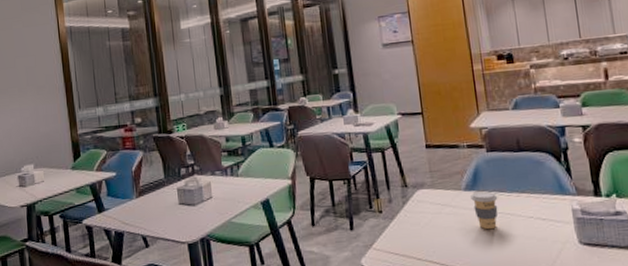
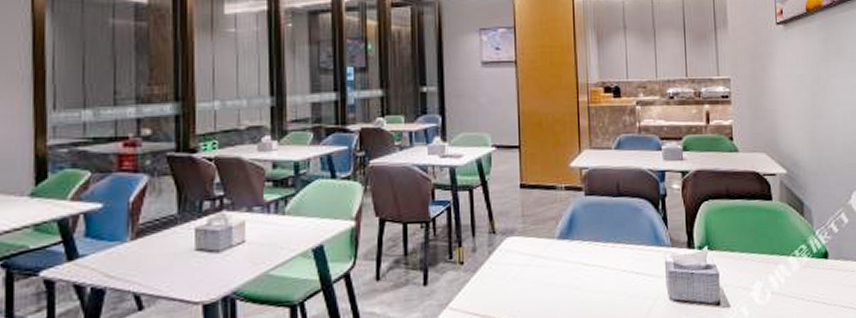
coffee cup: present [471,191,498,230] -> none [564,240,593,285]

